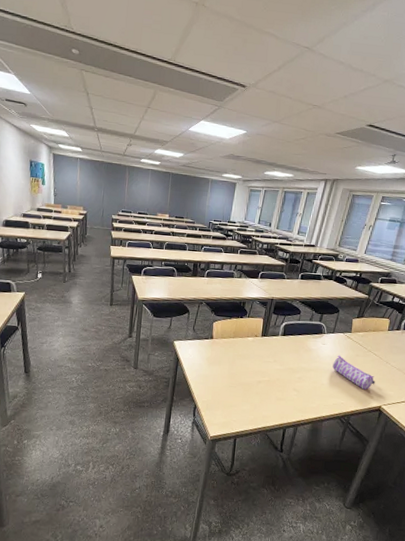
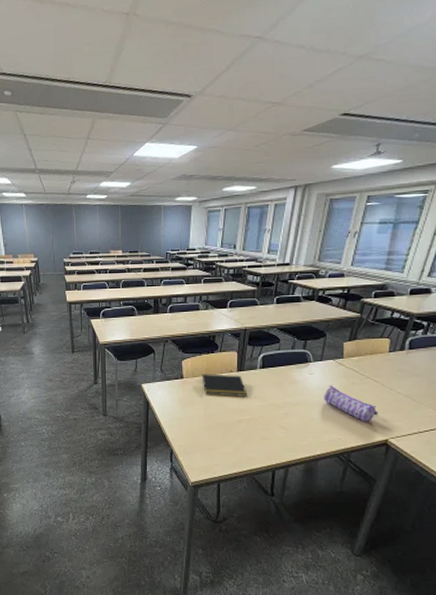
notepad: none [228,336,268,360] -> present [200,374,247,397]

